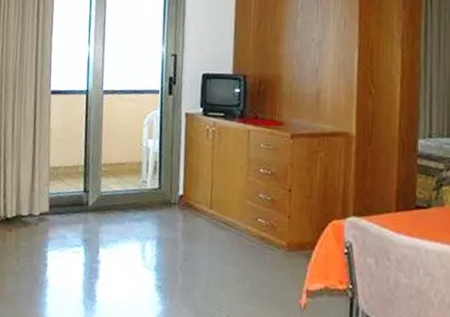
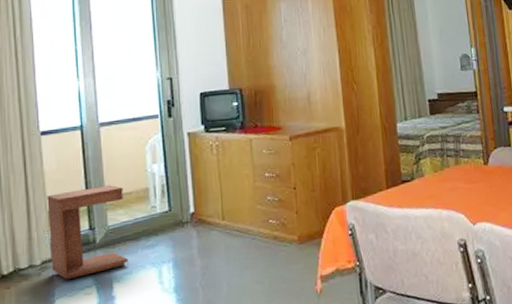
side table: none [47,151,118,236] -> present [47,184,128,280]

